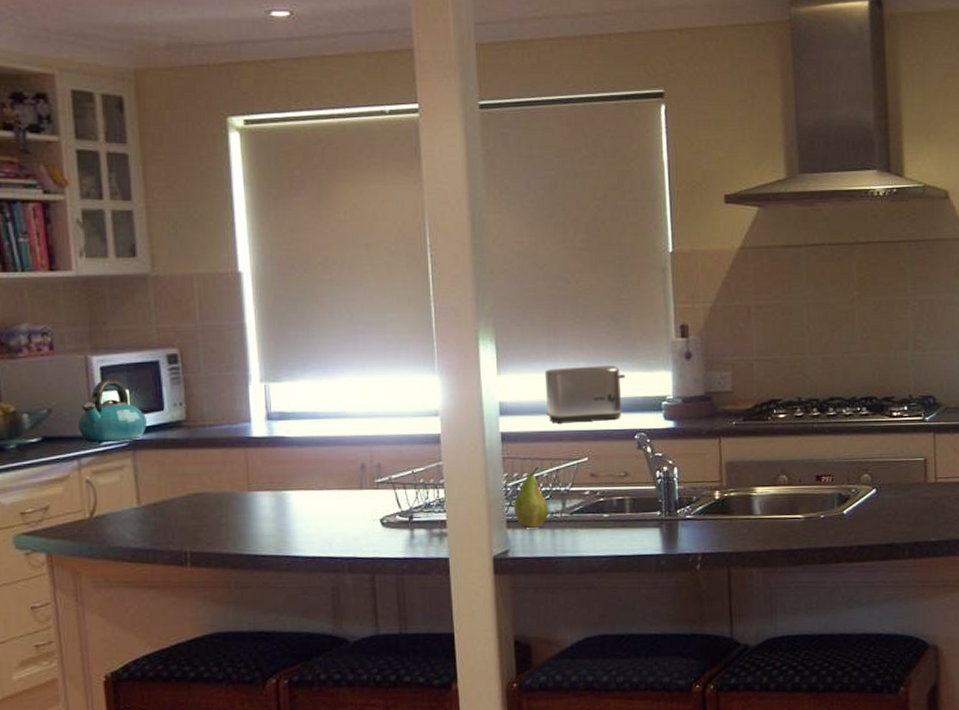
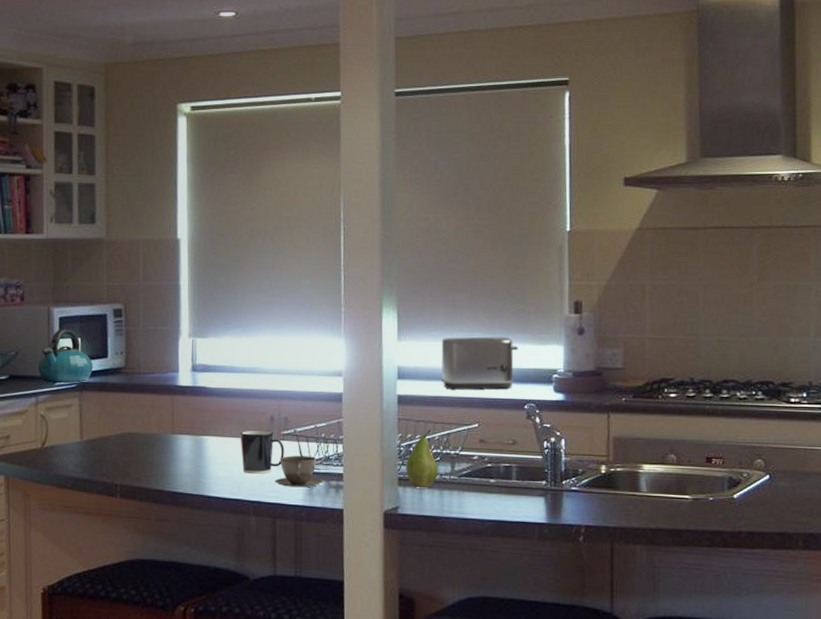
mug: none [328,479,380,529] -> present [240,430,284,475]
teacup: none [371,504,425,539] -> present [275,455,324,488]

